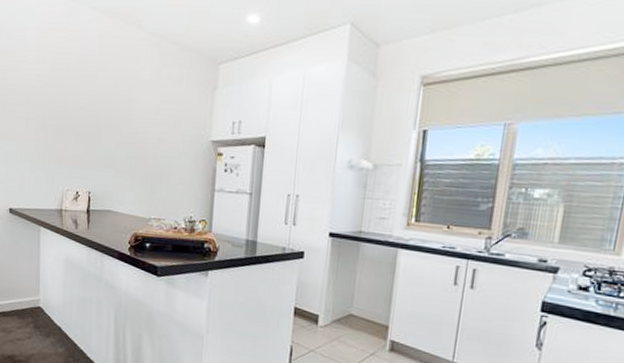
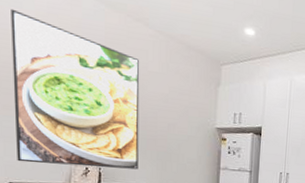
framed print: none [16,29,132,193] -> present [11,8,140,170]

